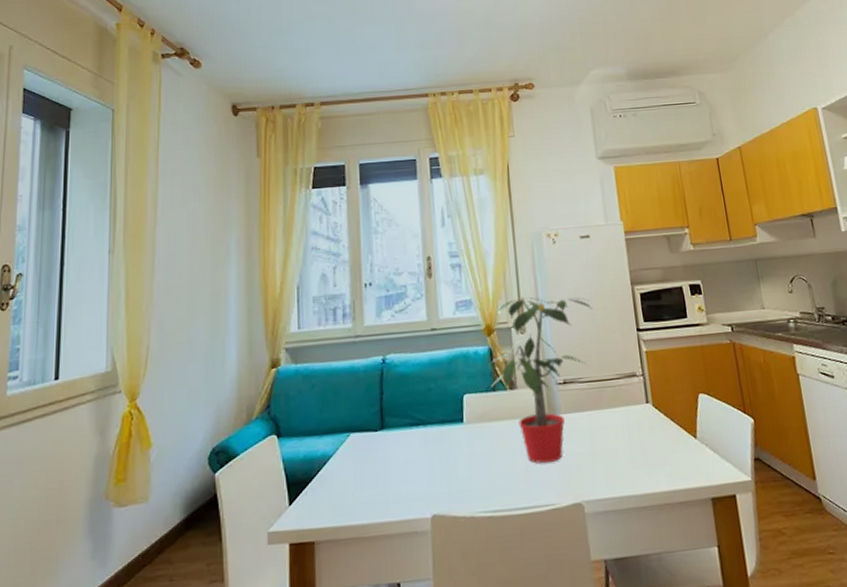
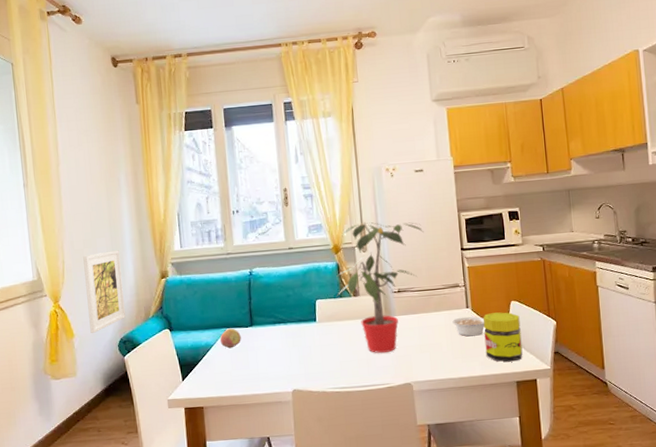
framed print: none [173,332,221,442] -> present [83,250,125,333]
fruit: none [341,432,368,460] -> present [220,328,241,349]
legume: none [630,413,669,440] -> present [452,316,485,337]
jar: none [666,408,717,473] -> present [482,312,523,362]

